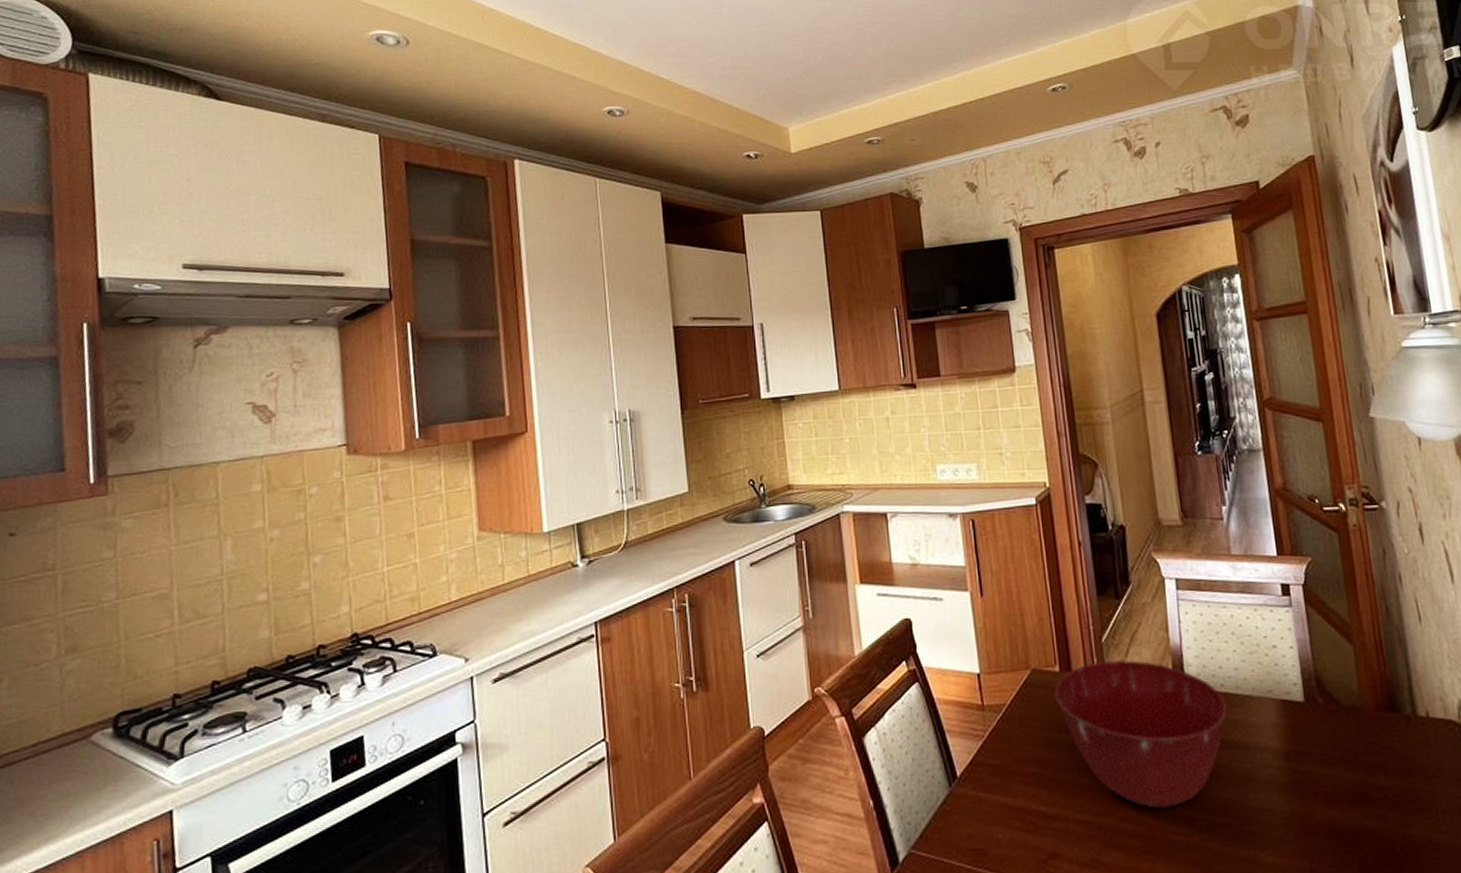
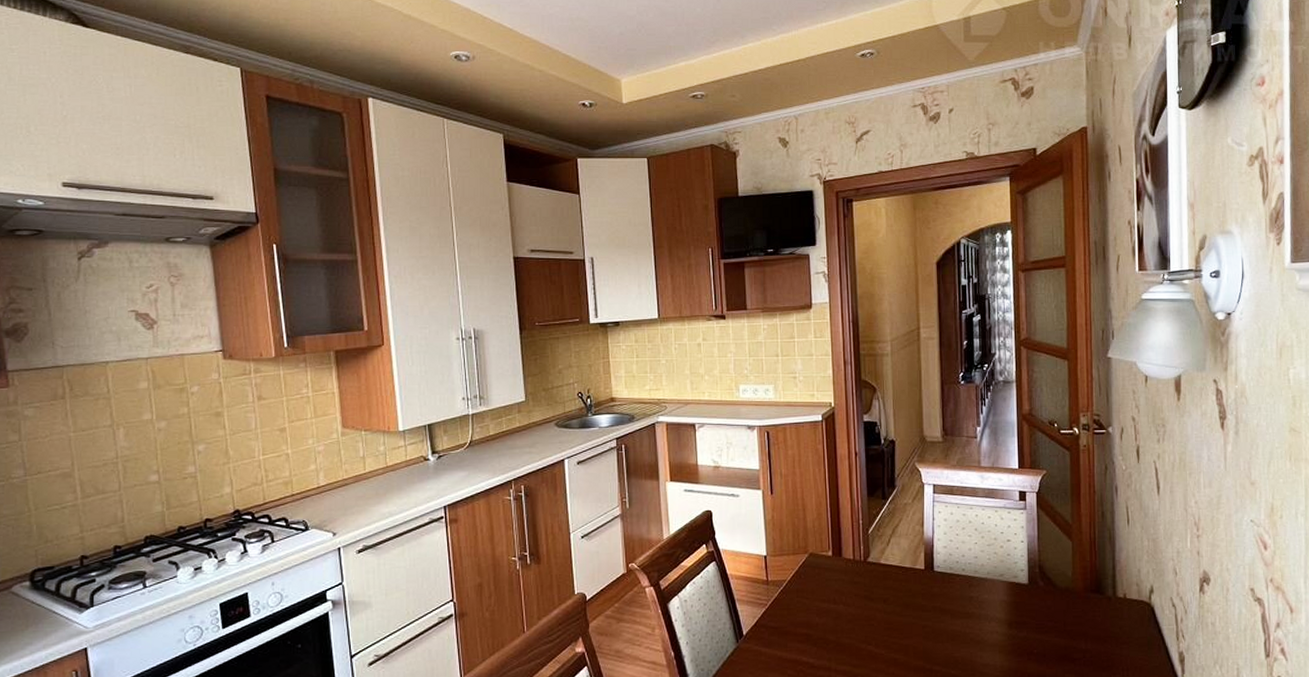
mixing bowl: present [1054,660,1227,808] -> none [826,548,965,662]

